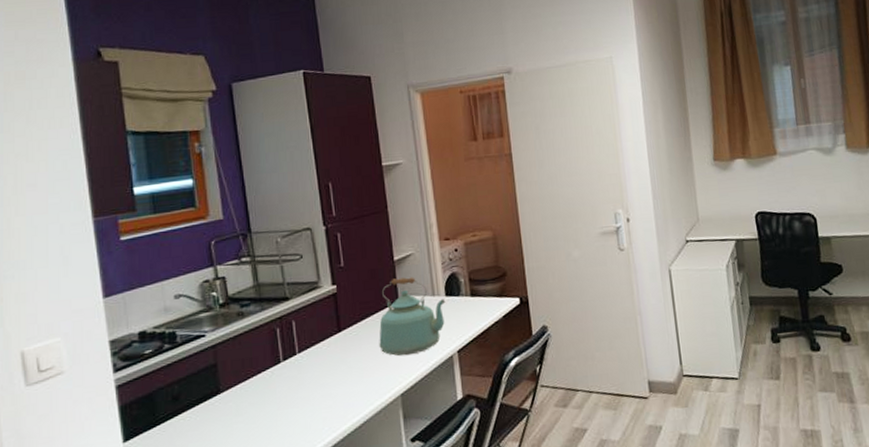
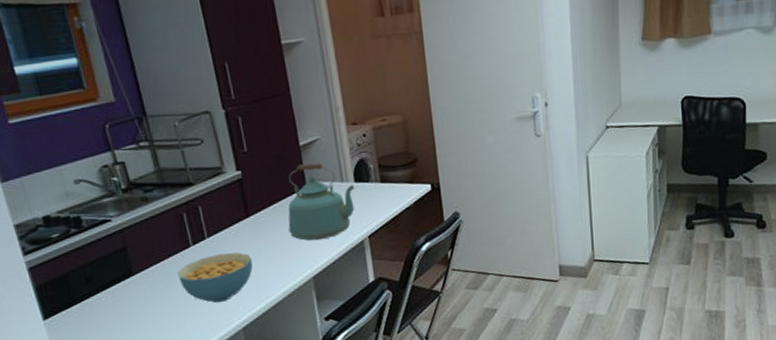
cereal bowl: none [265,368,341,423] -> present [177,252,253,303]

